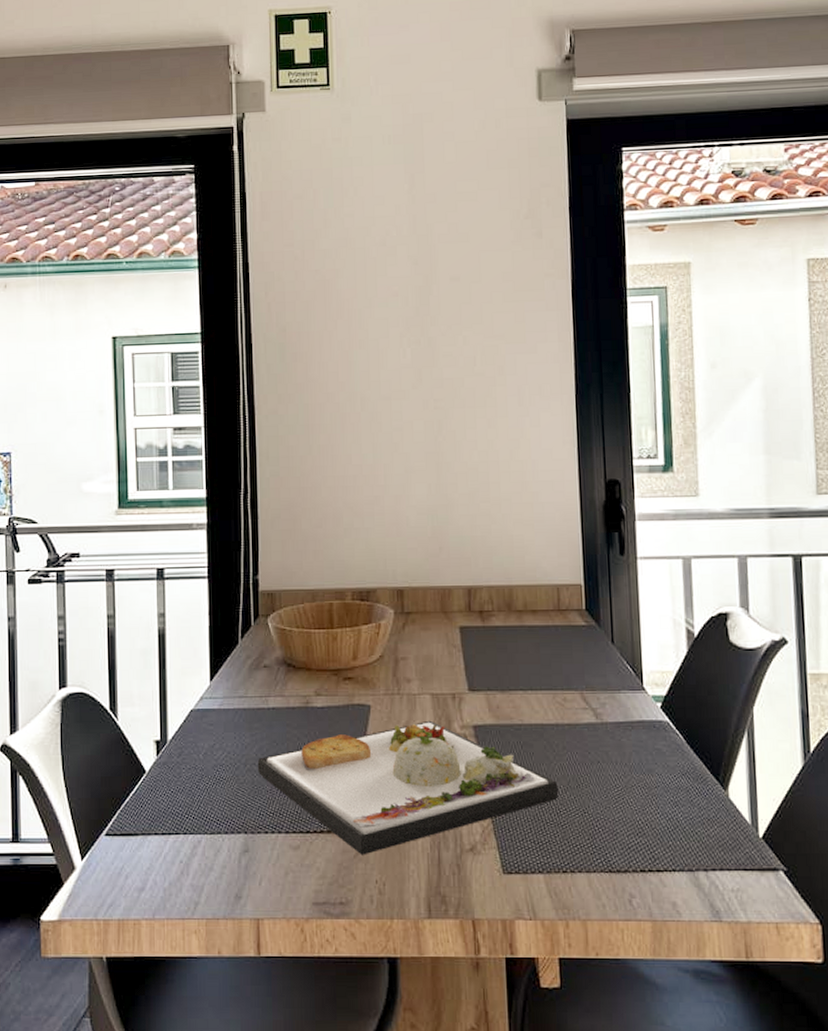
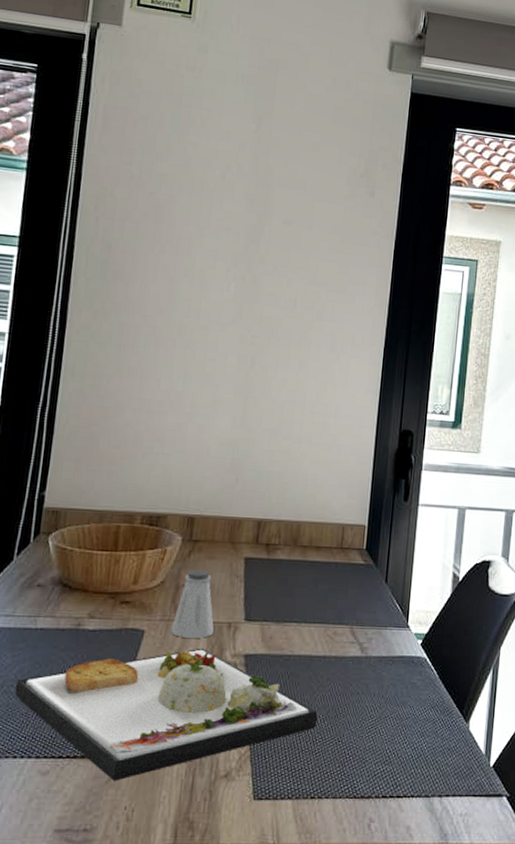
saltshaker: none [395,641,438,711] -> present [170,569,214,638]

